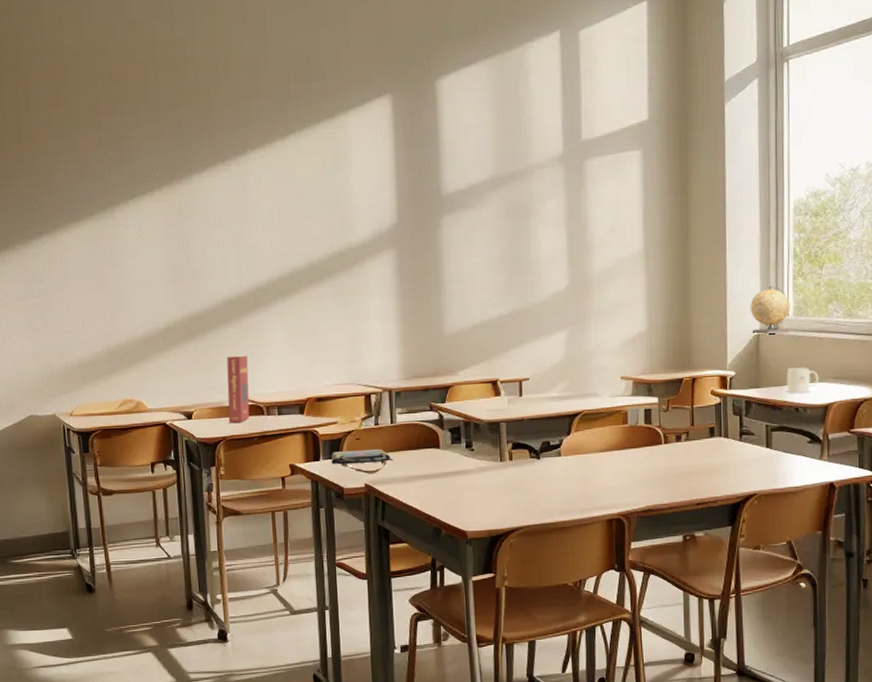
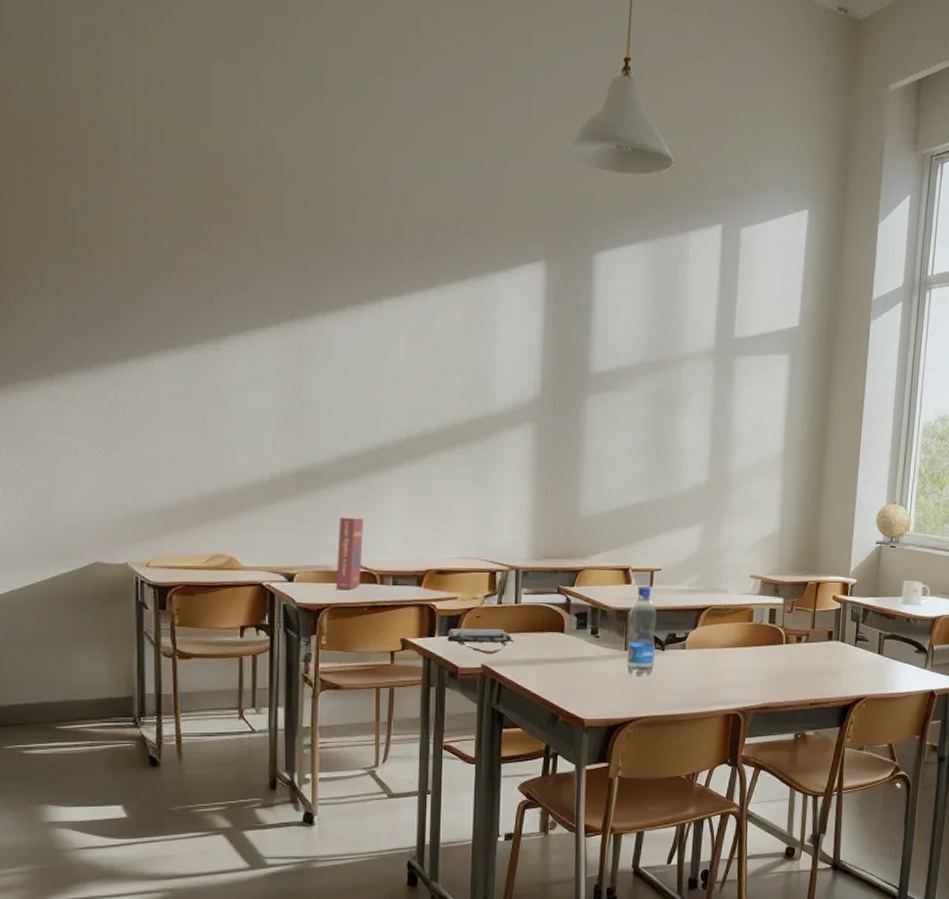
bottle: none [502,397,531,487] -> present [626,586,657,677]

